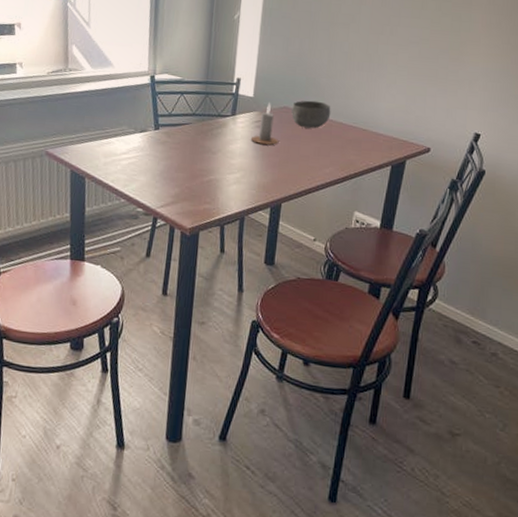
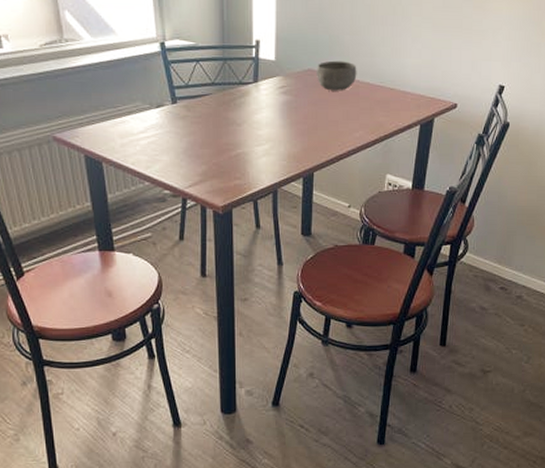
candle: present [250,103,279,145] -> none [276,66,306,112]

